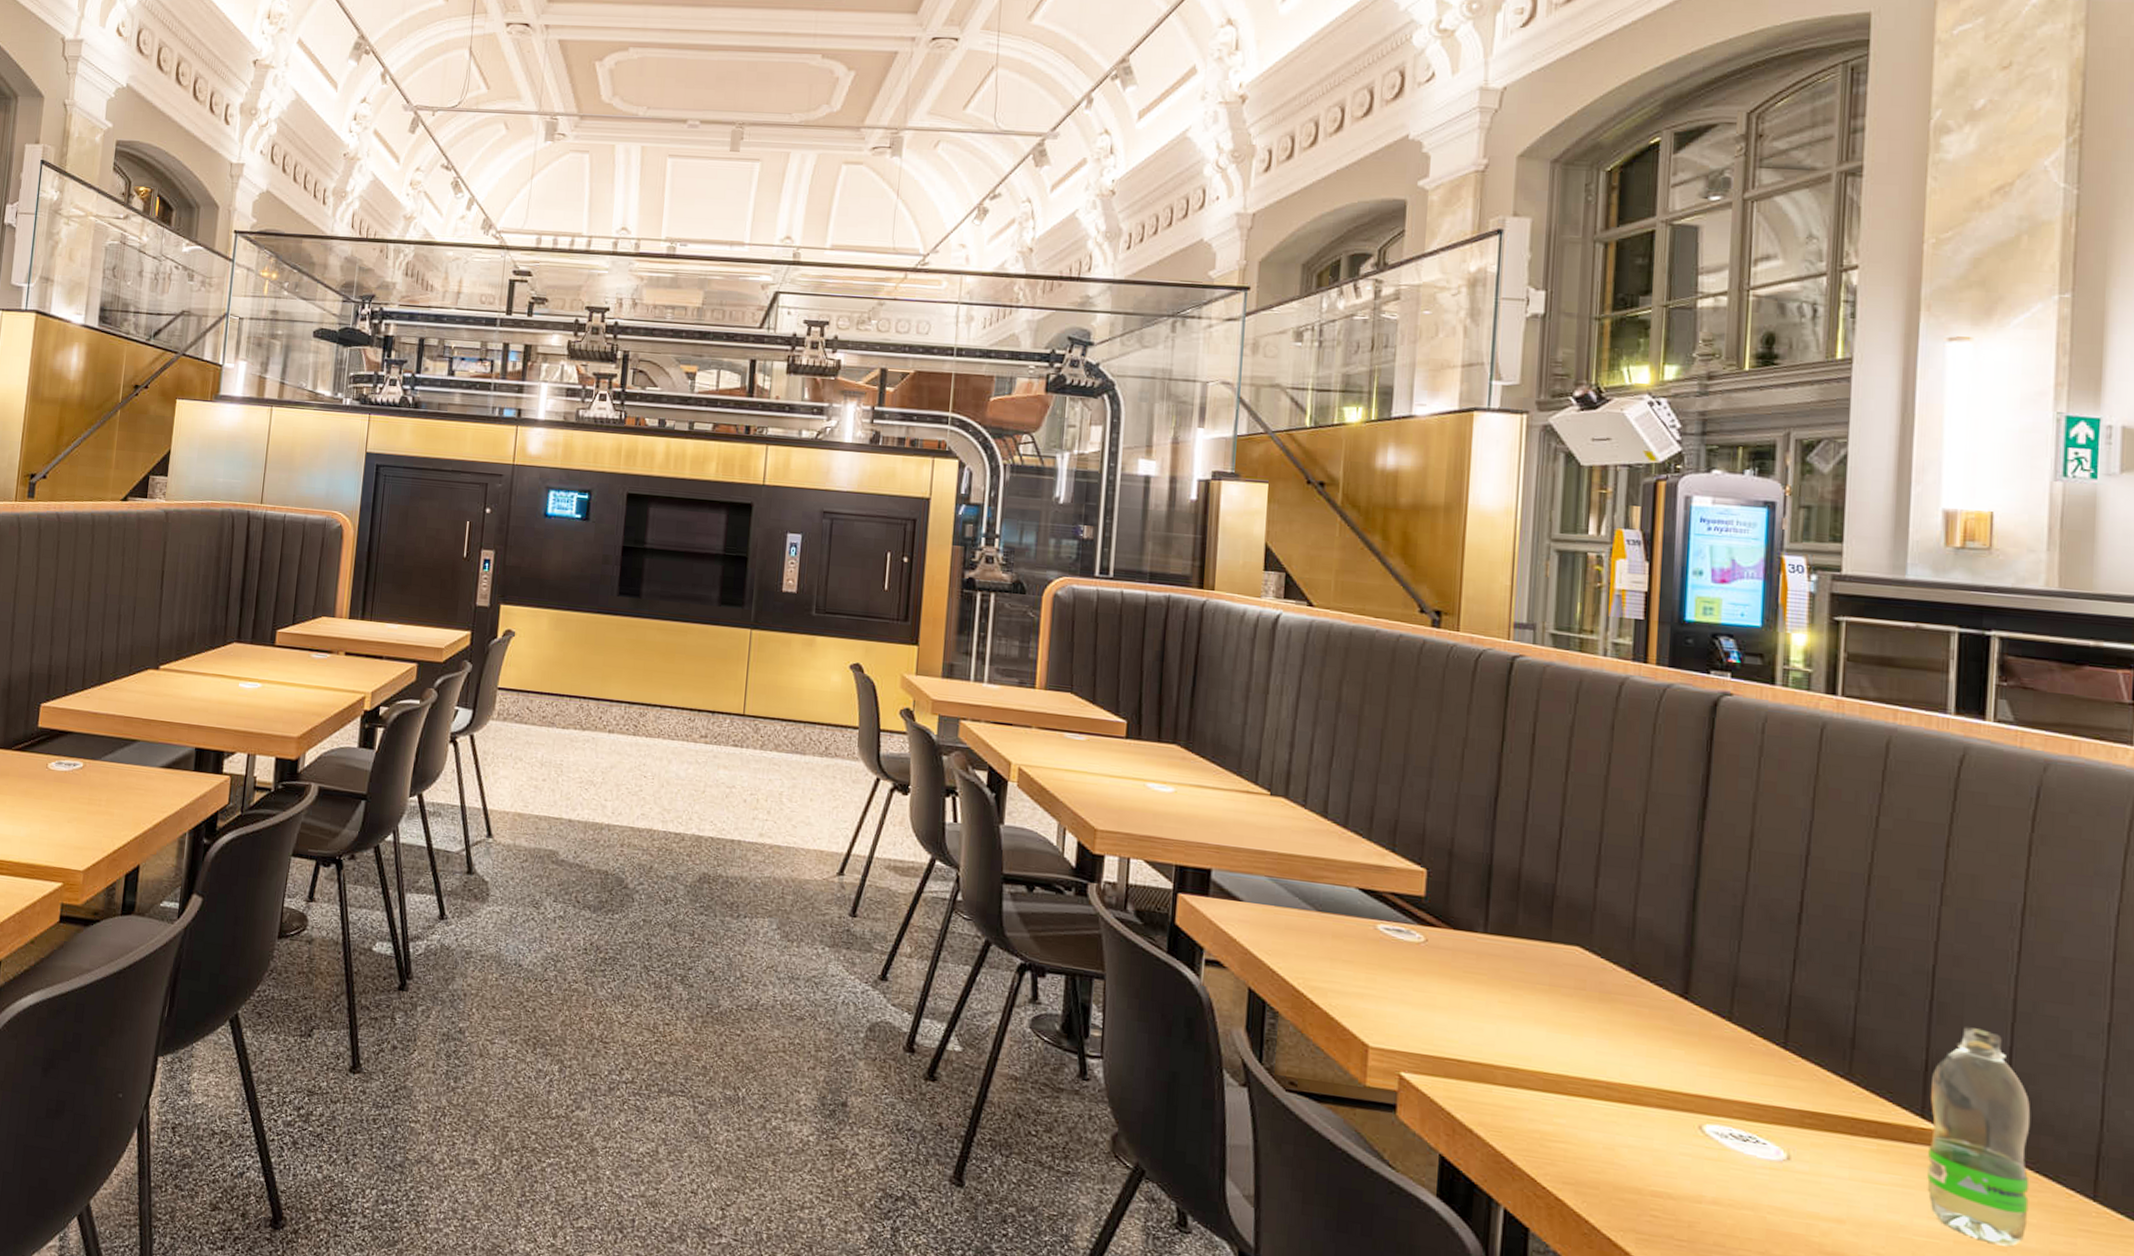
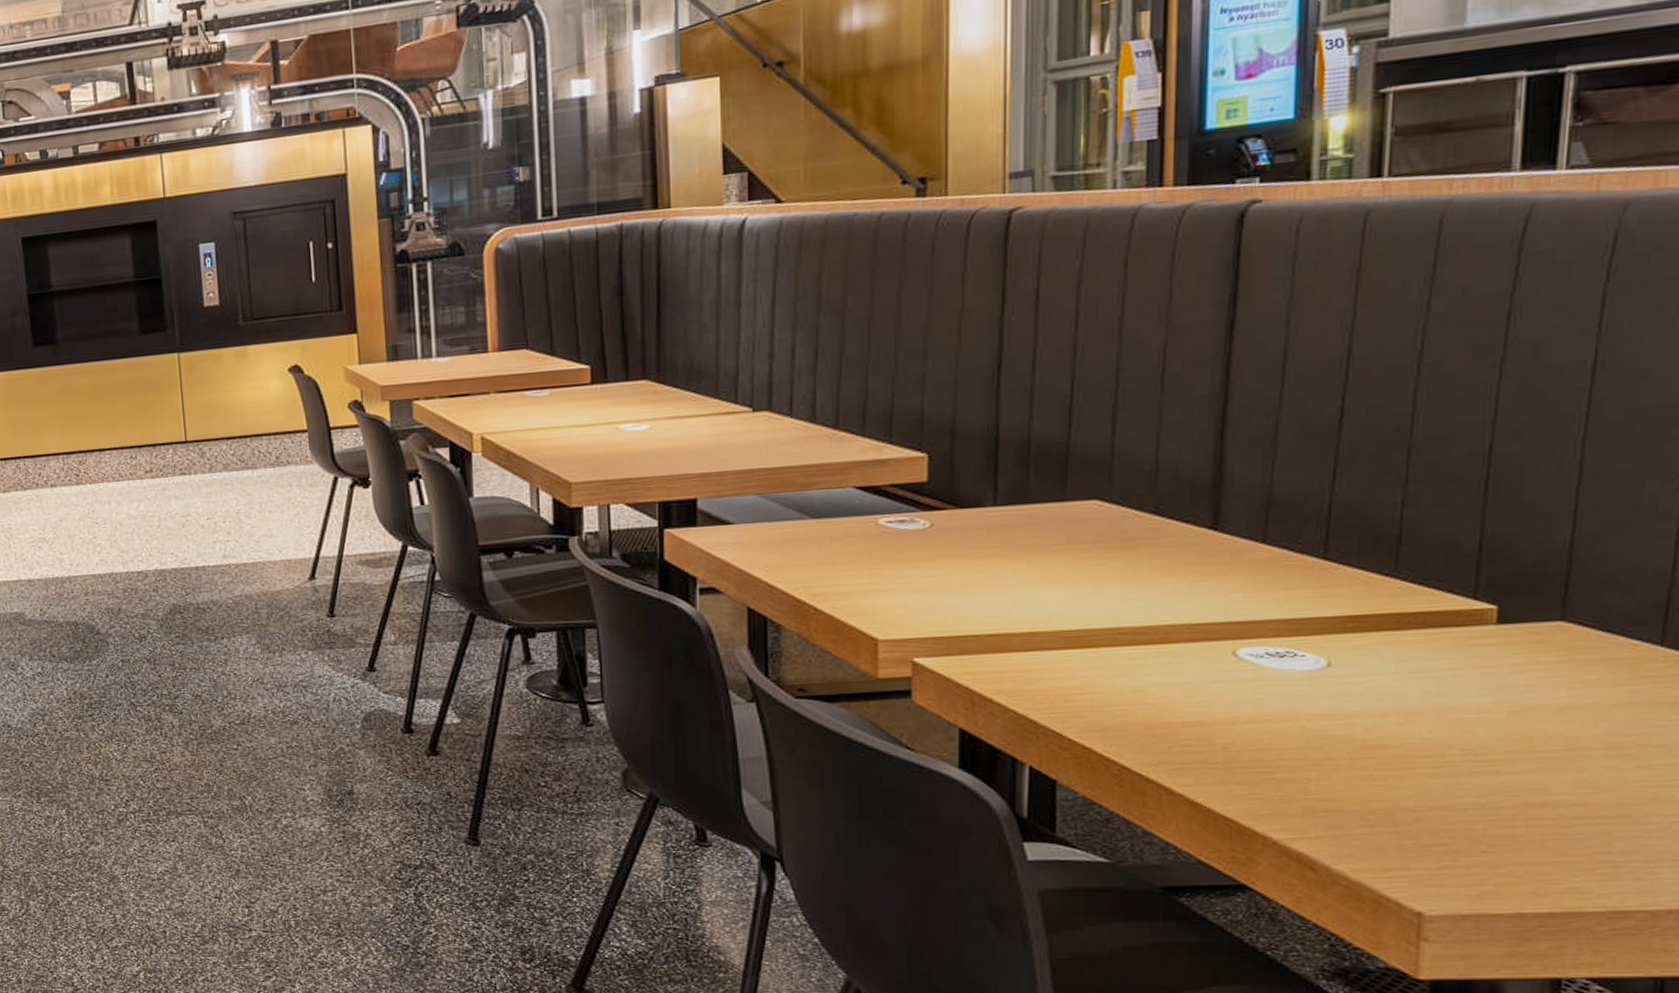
bottle: present [1927,1027,2031,1247] -> none [1478,498,1596,707]

